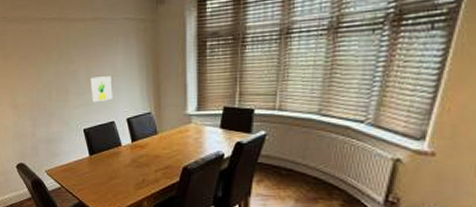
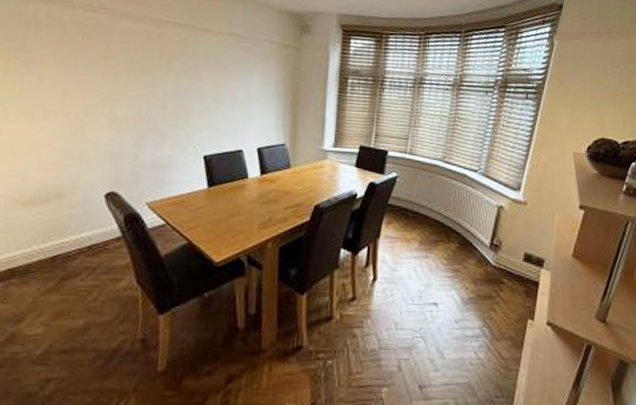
wall art: present [90,76,113,103] -> none [217,97,244,127]

